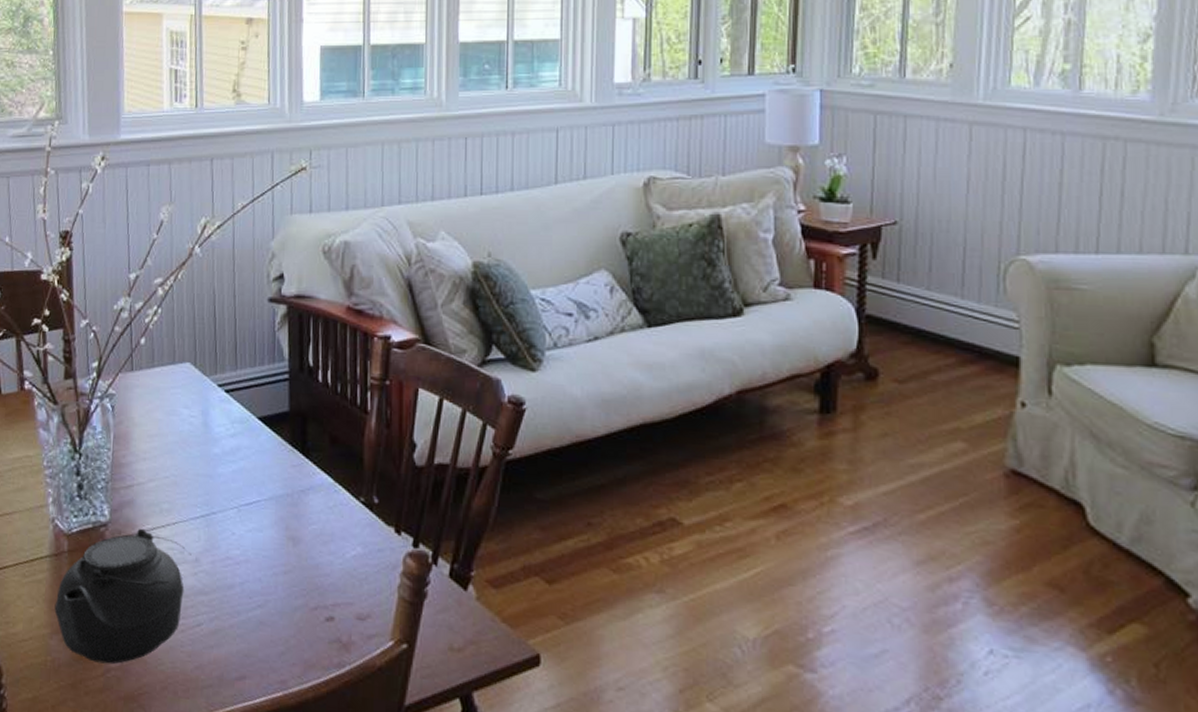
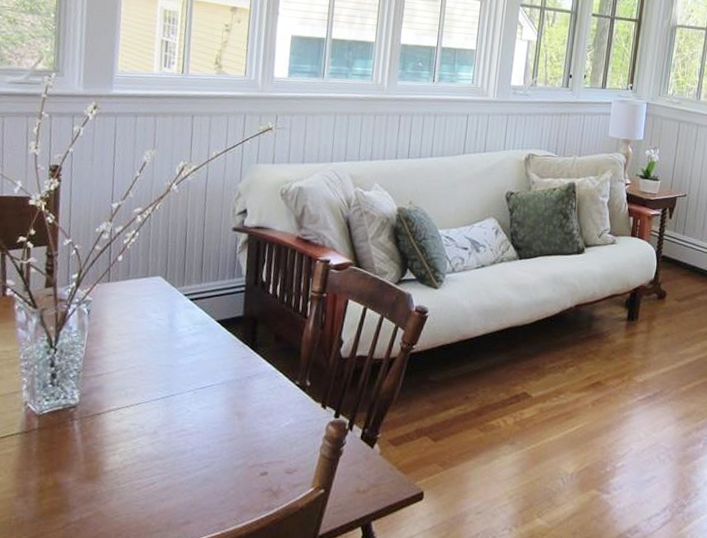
teapot: present [54,528,191,664] -> none [21,408,151,519]

